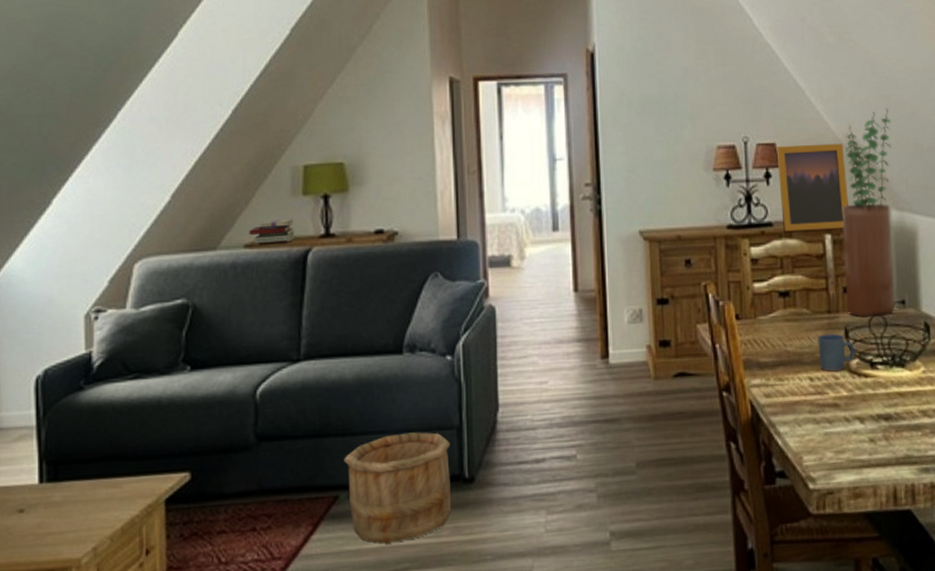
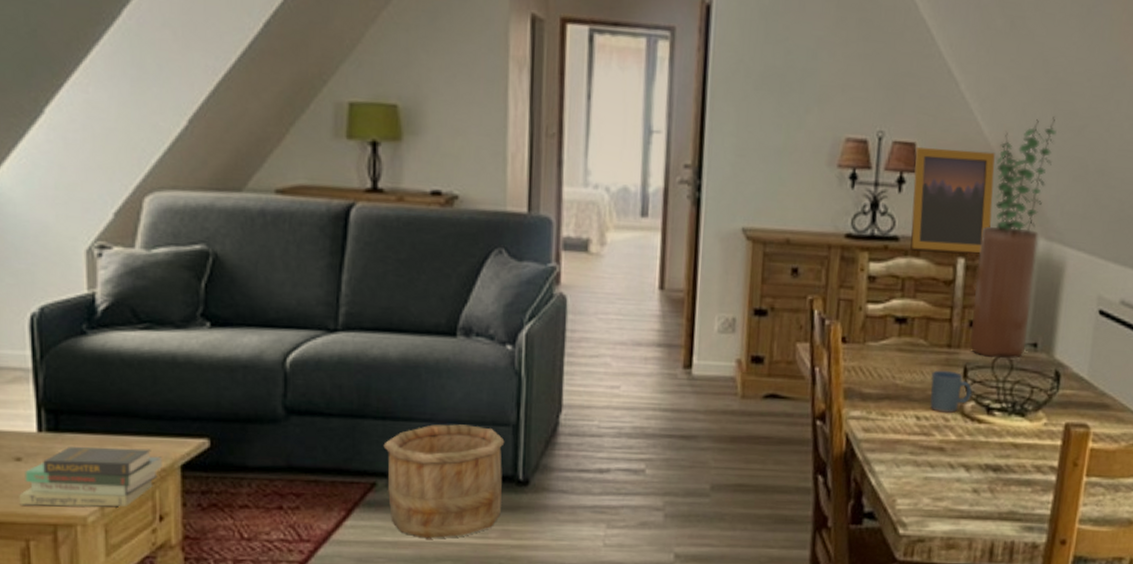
books: none [21,488,148,555] -> present [19,447,162,507]
books: present [249,219,296,244] -> none [281,163,337,193]

